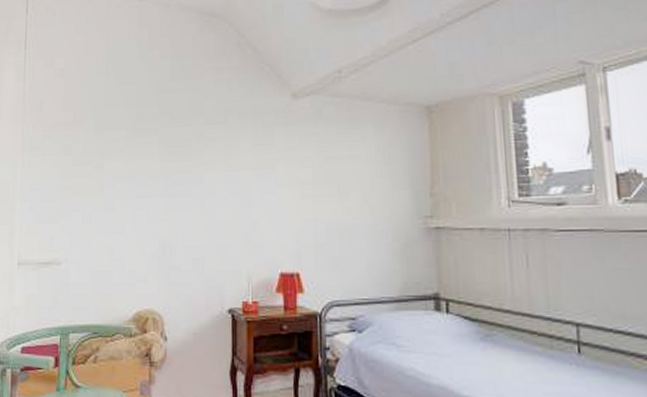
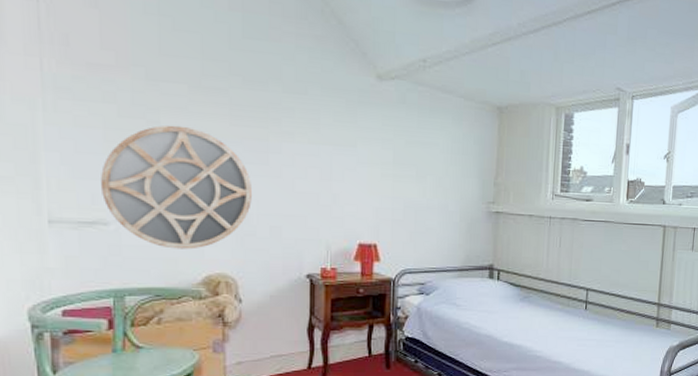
home mirror: none [56,167,177,285] -> present [100,125,252,250]

